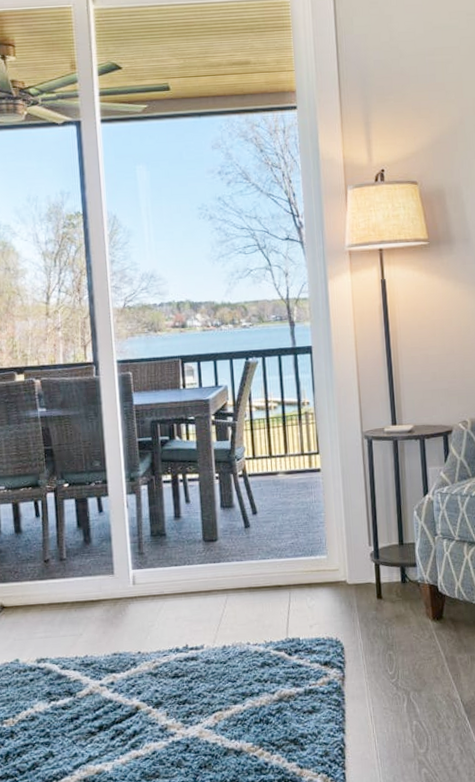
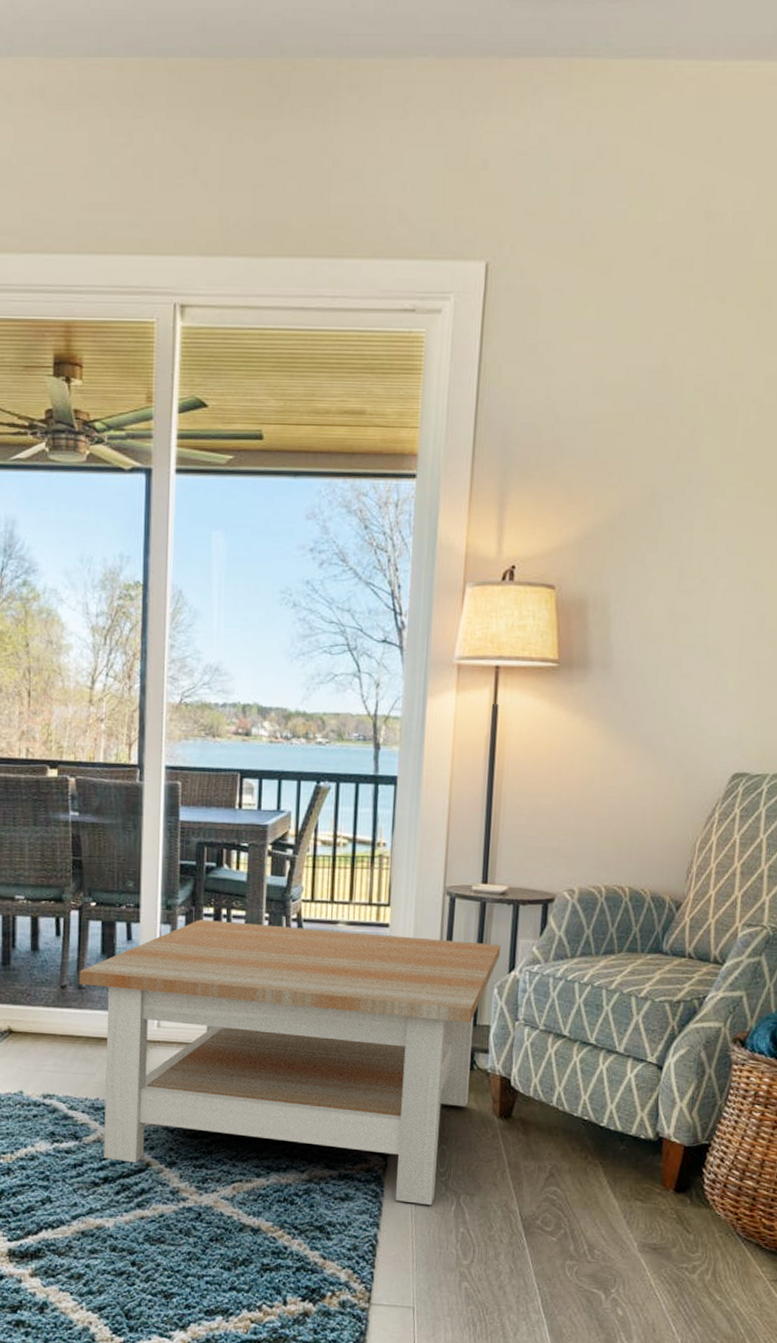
coffee table: none [59,474,415,709] -> present [79,919,500,1205]

